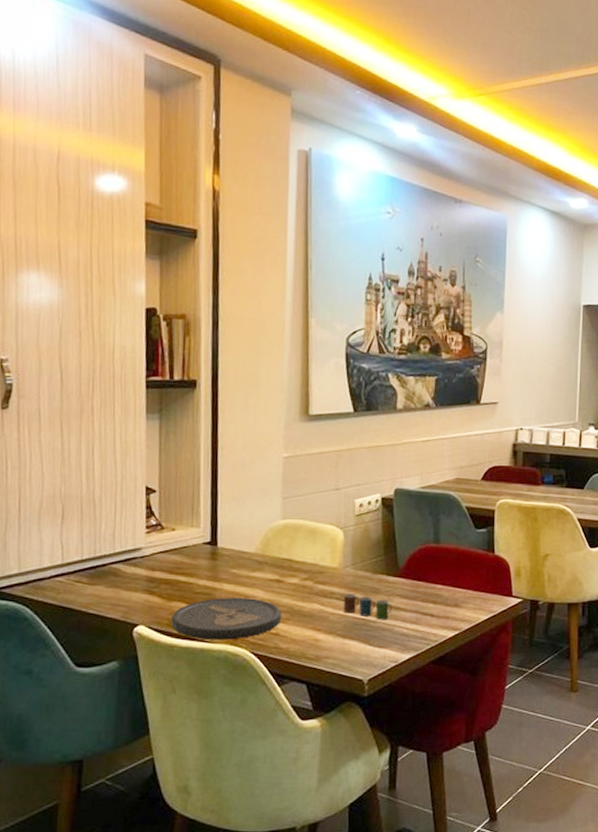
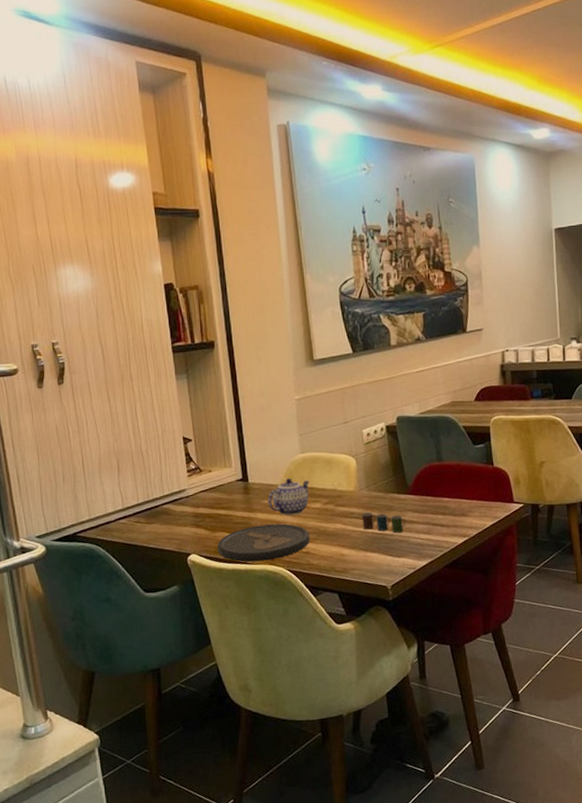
teapot: none [237,546,289,589] -> present [267,478,310,516]

